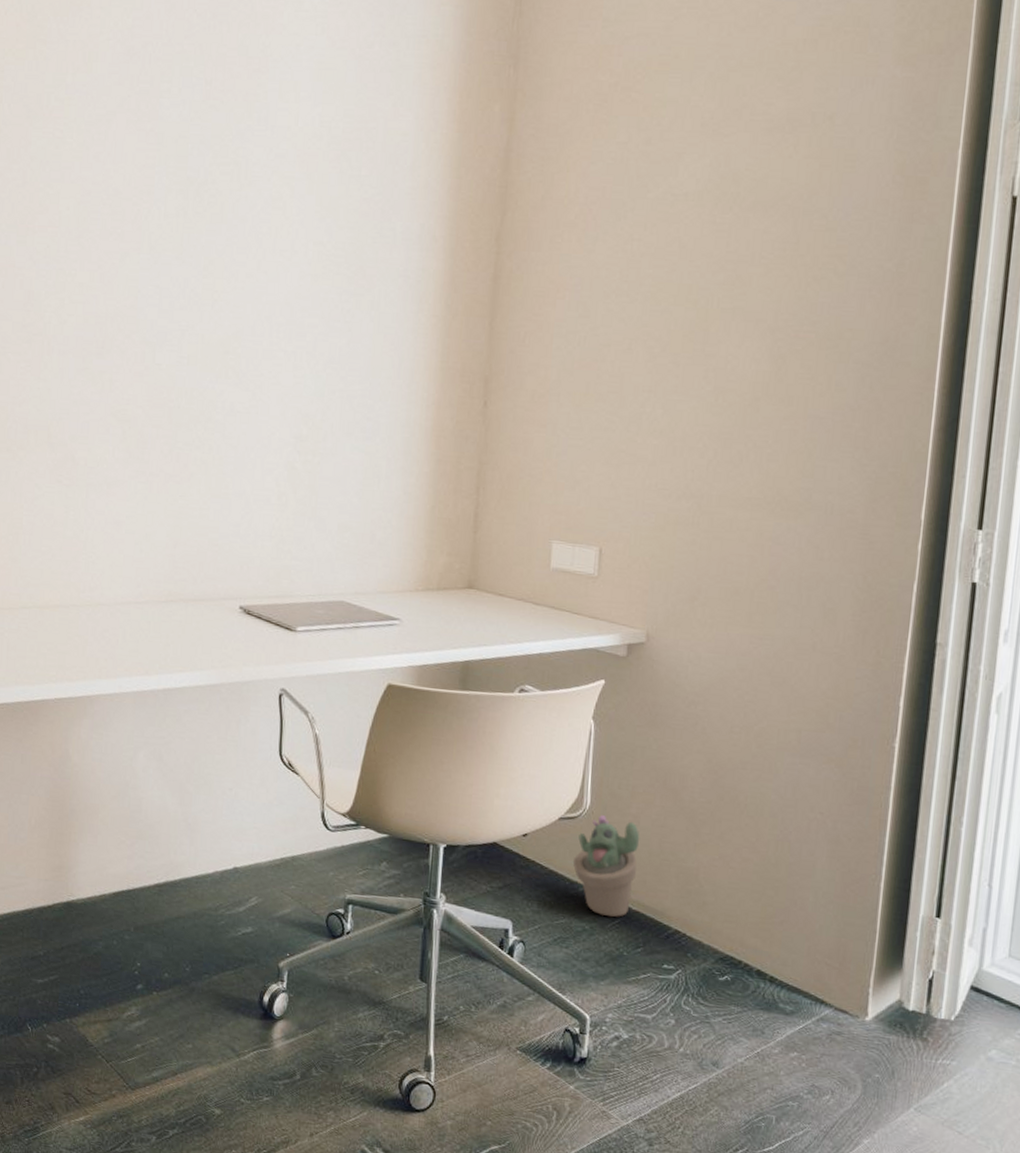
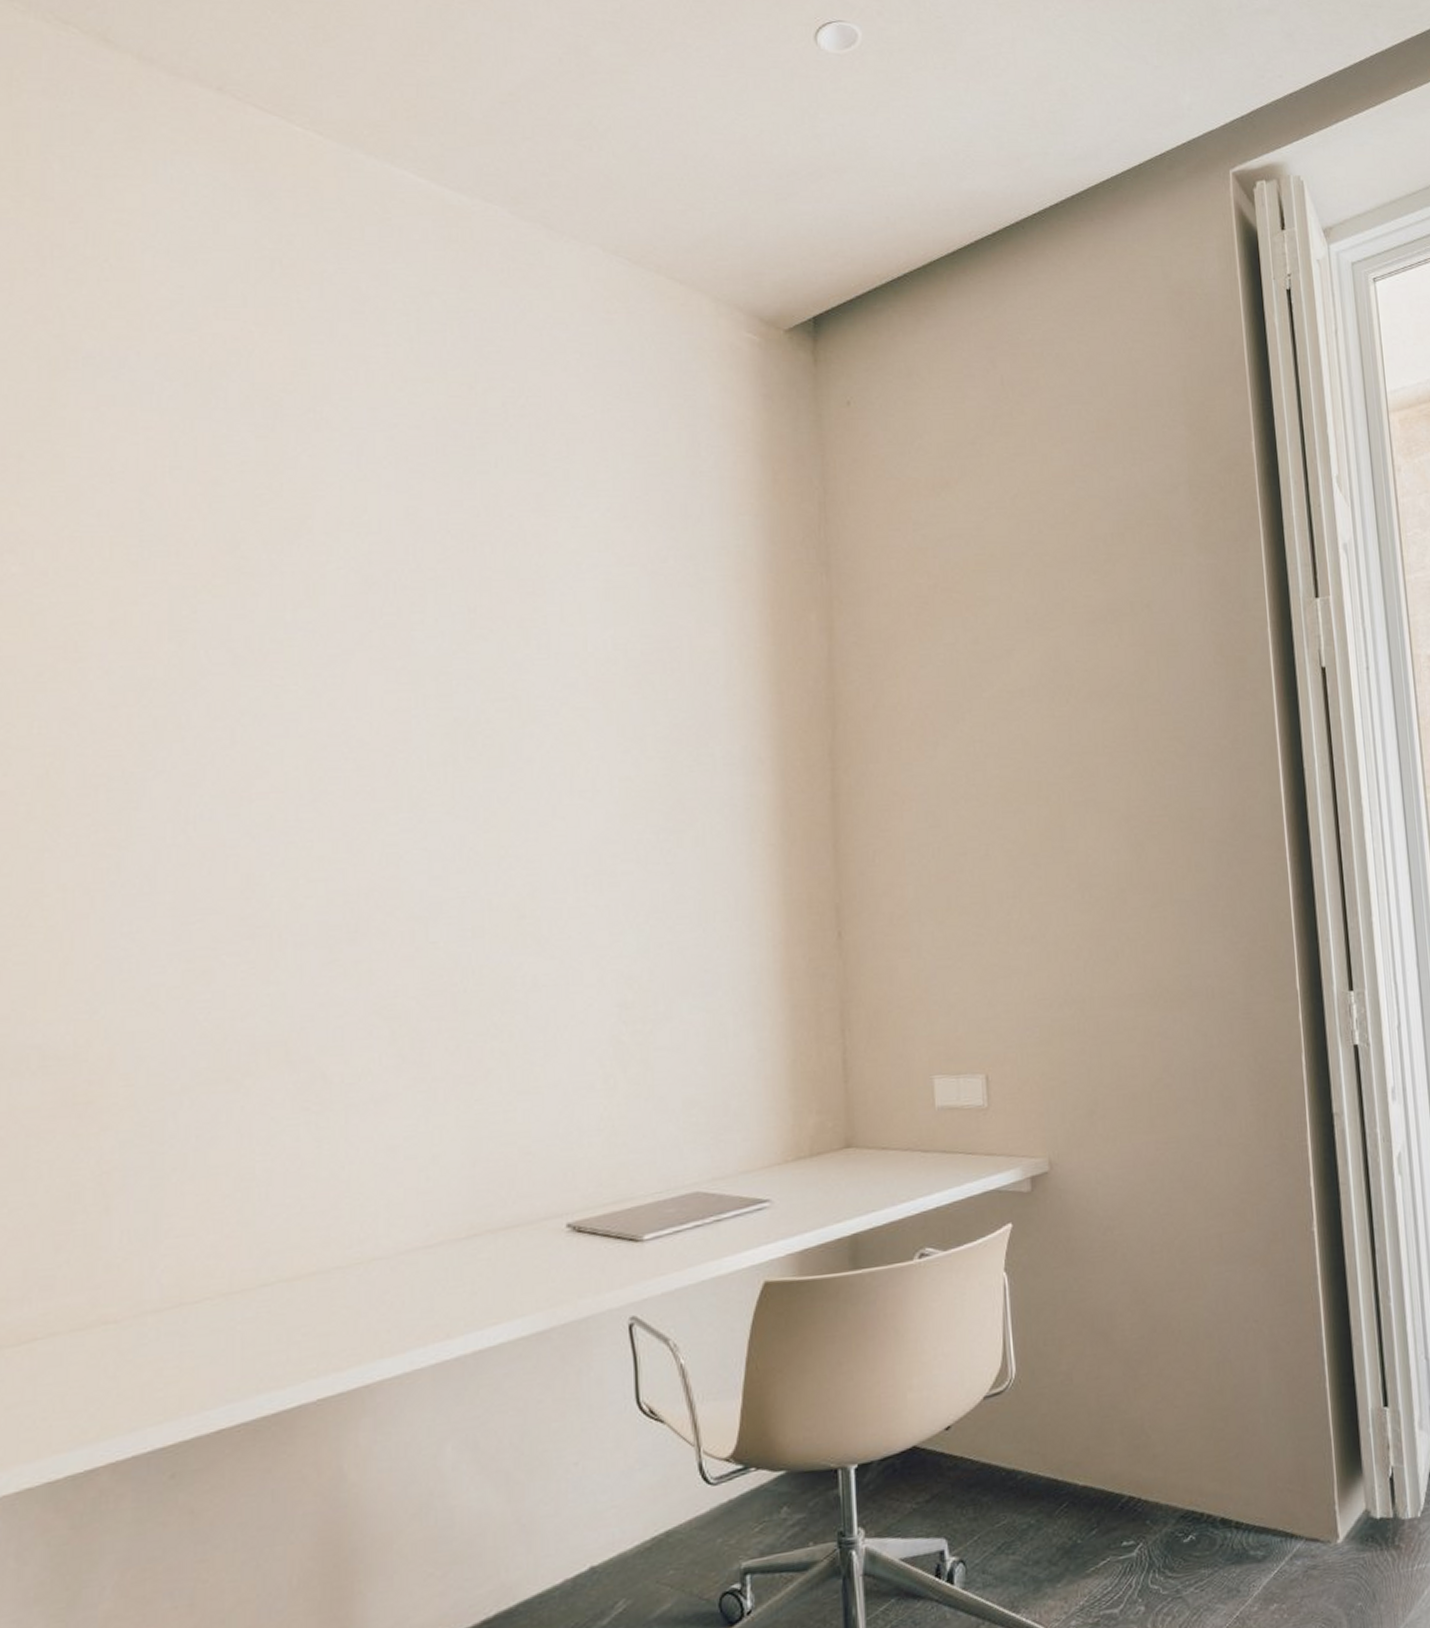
decorative plant: present [572,815,640,918] -> none [1005,1380,1077,1503]

